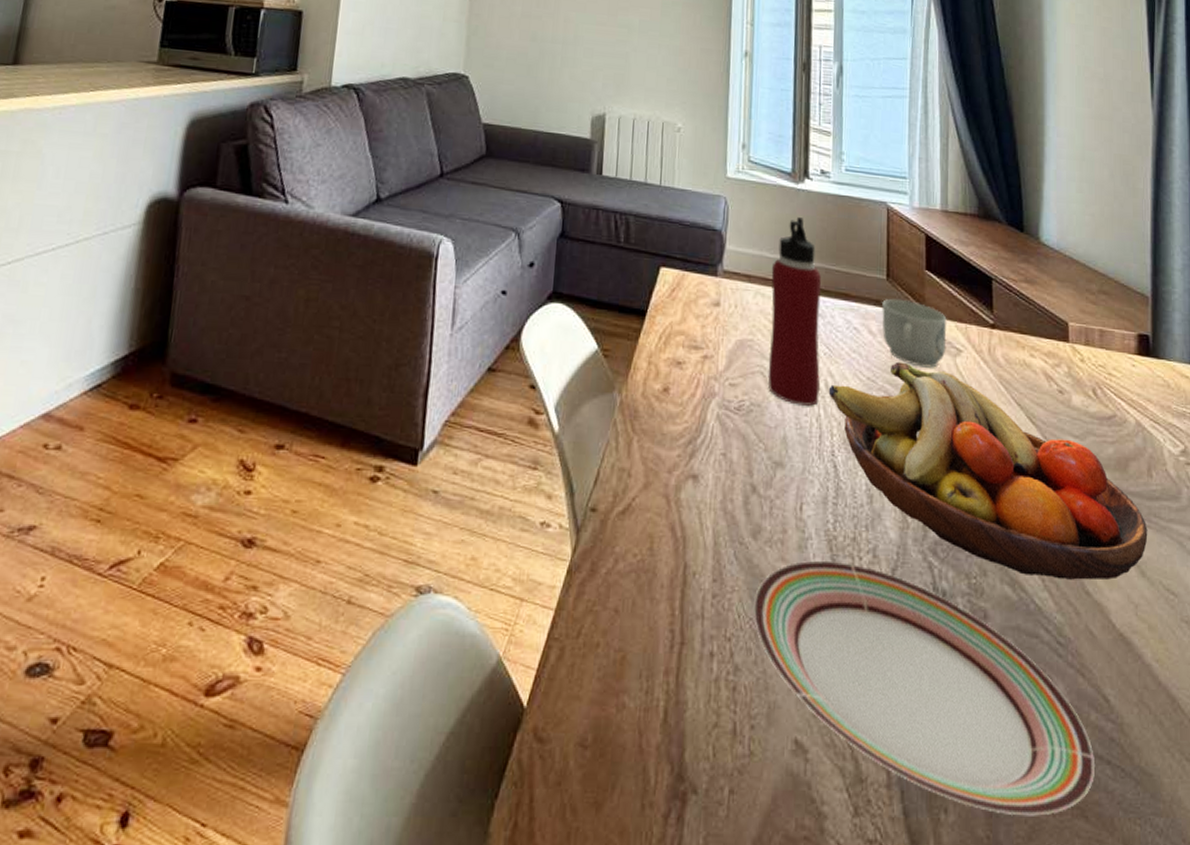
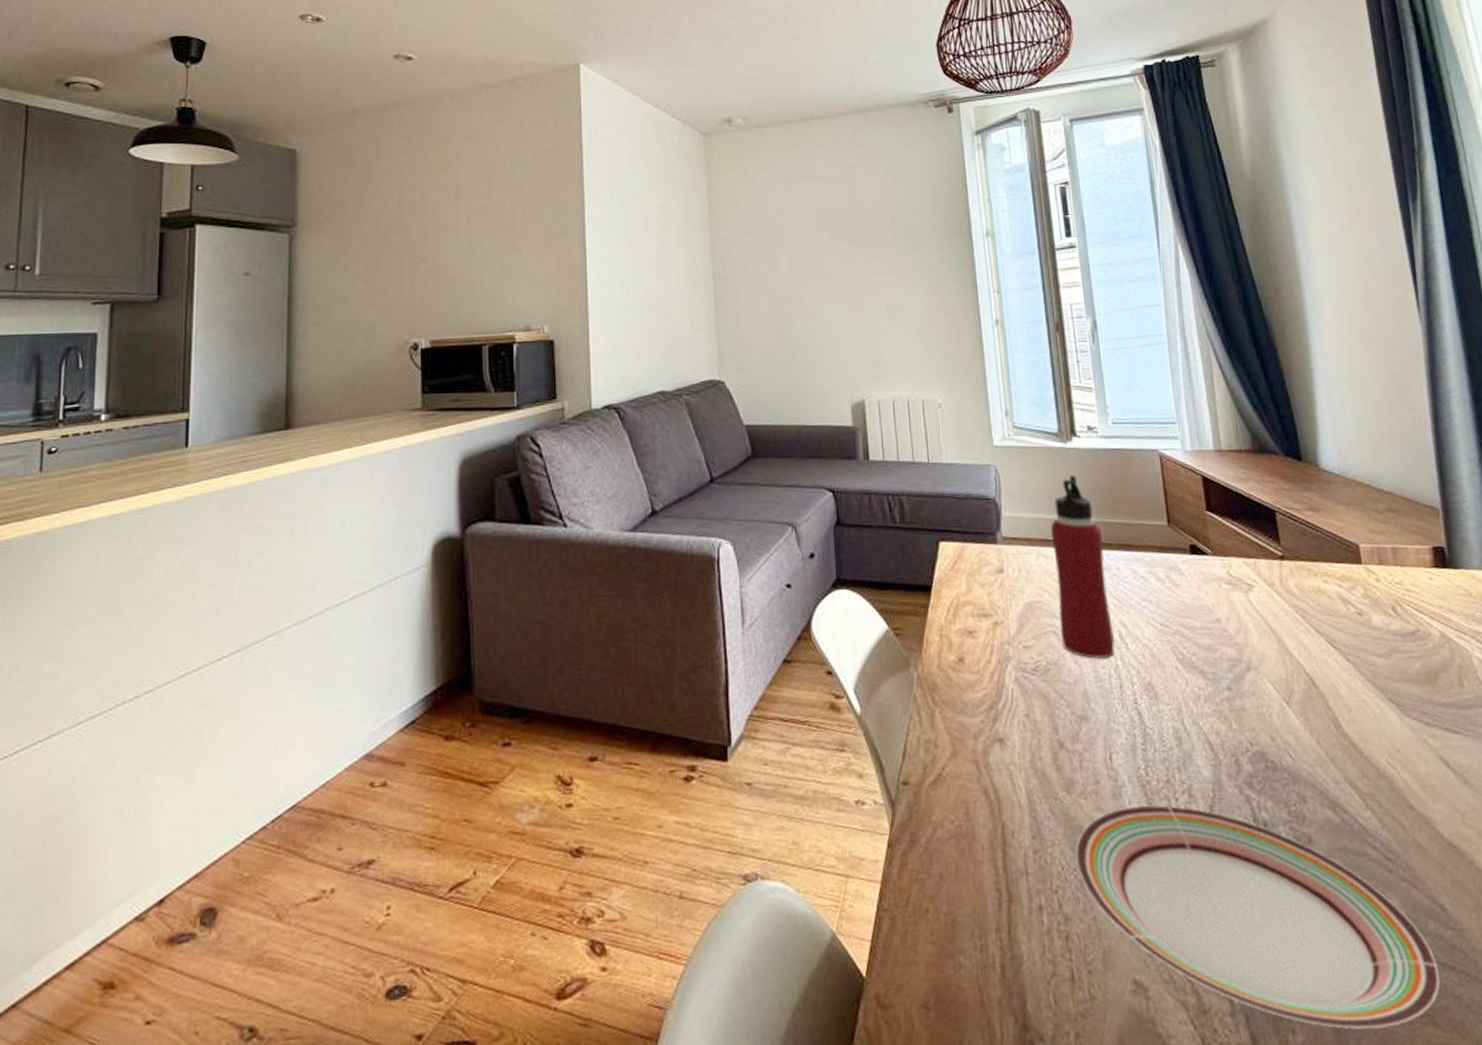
fruit bowl: present [828,361,1148,580] -> none [1123,604,1467,797]
mug: present [881,298,947,368] -> none [1166,543,1237,607]

